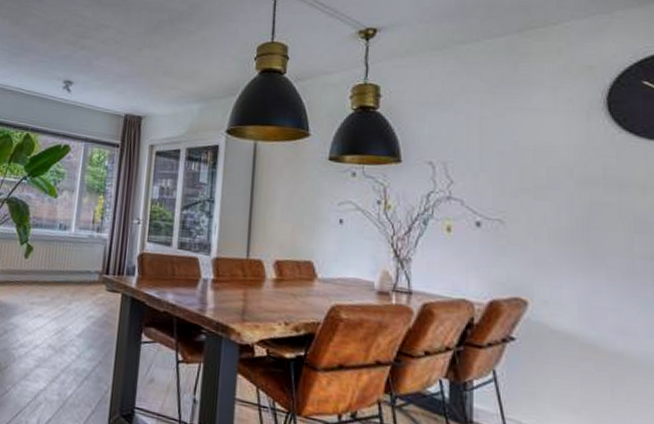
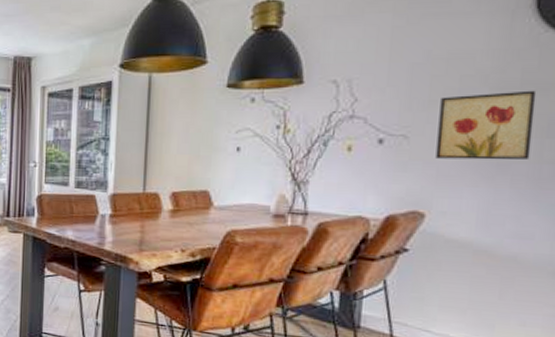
wall art: none [531,185,622,253] -> present [435,90,537,160]

